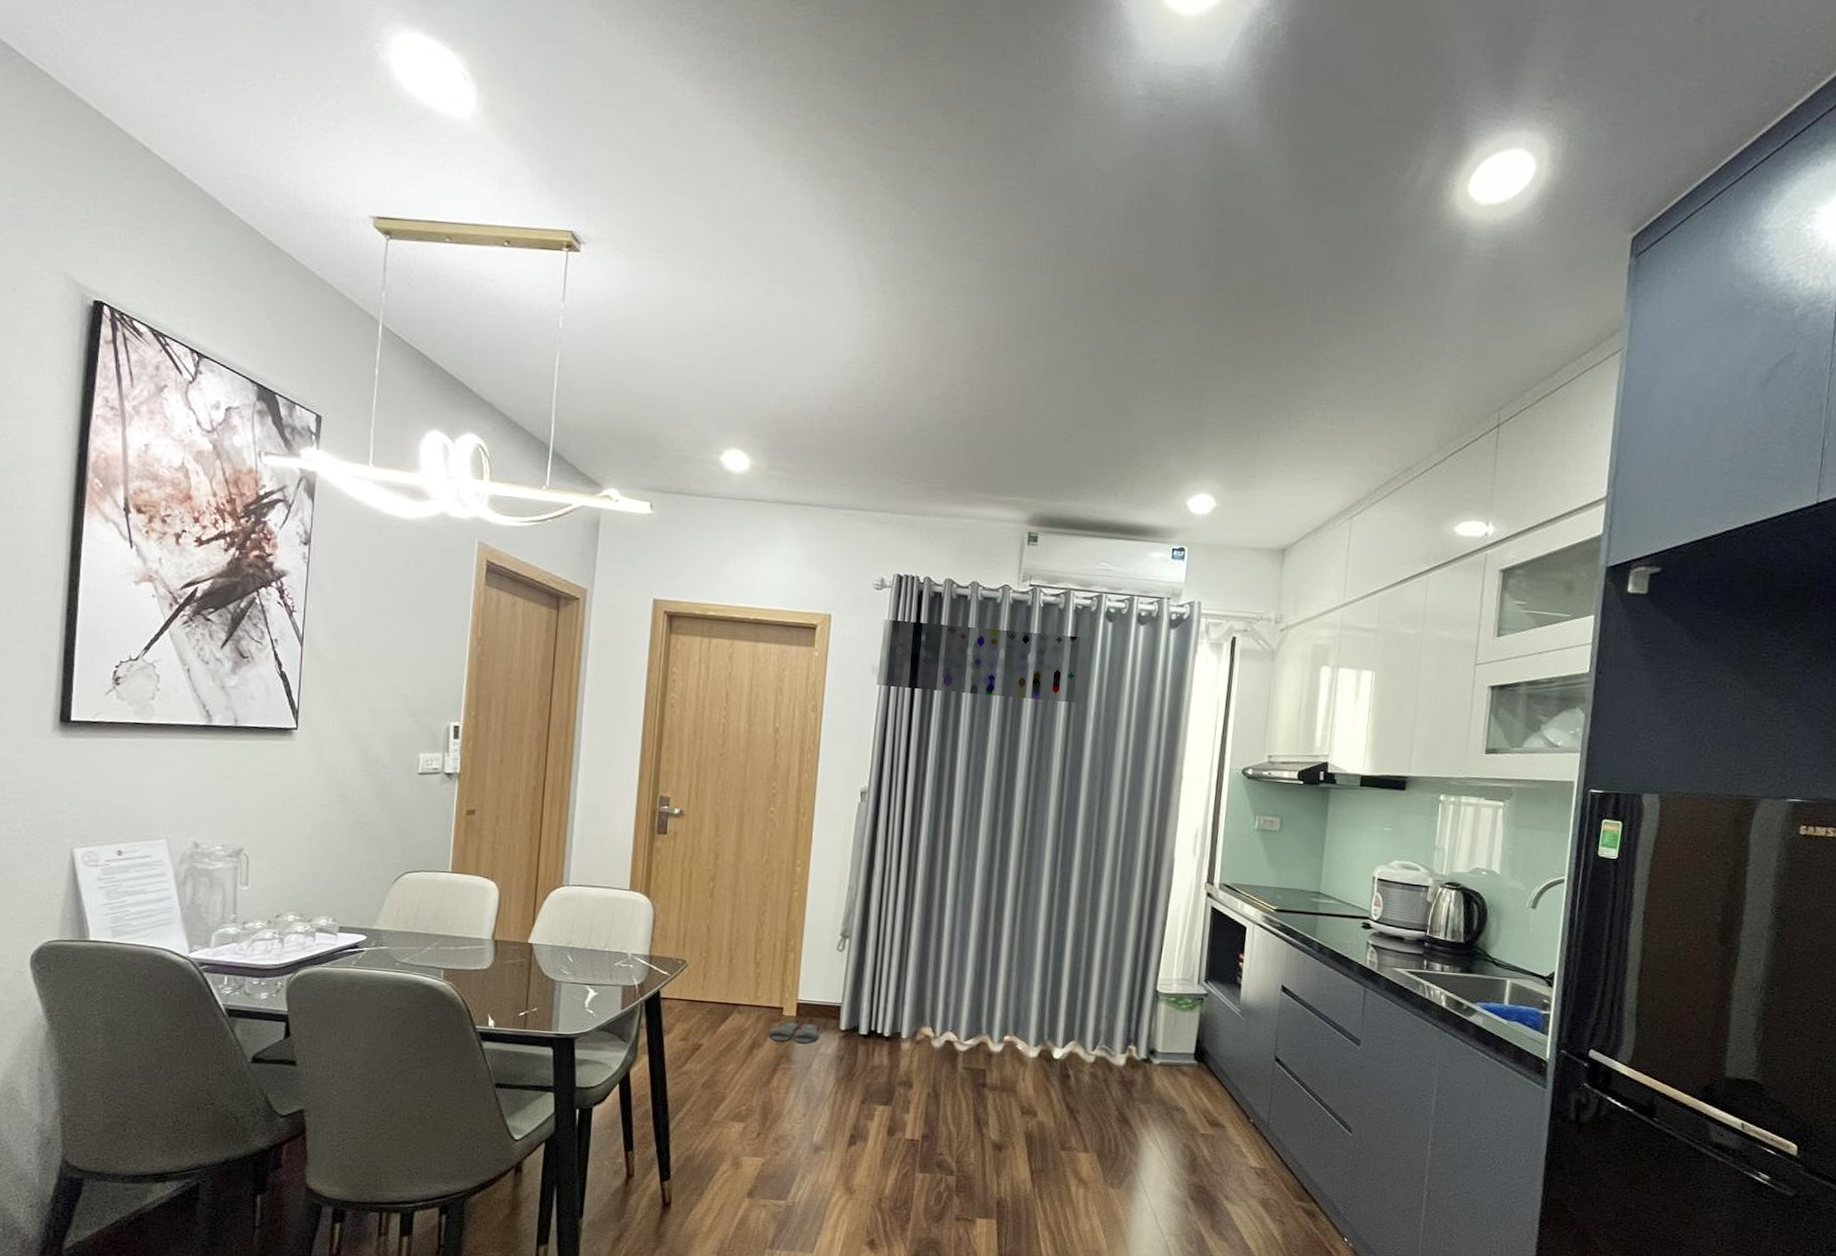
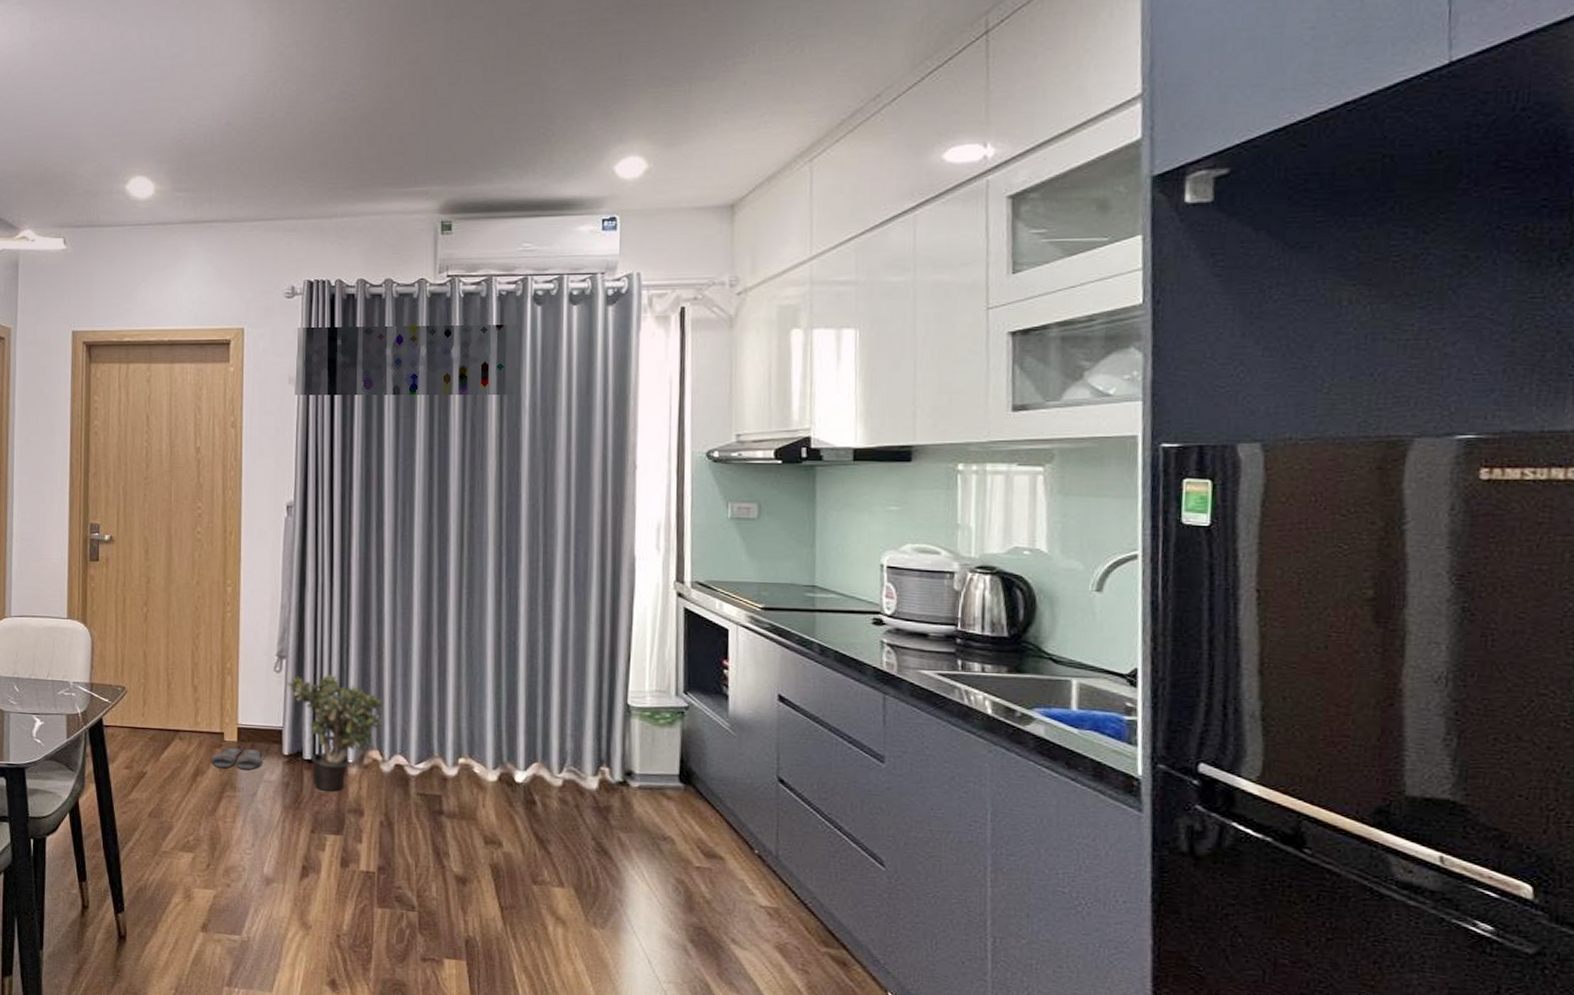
potted plant: none [848,955,939,1066] -> present [287,674,383,792]

